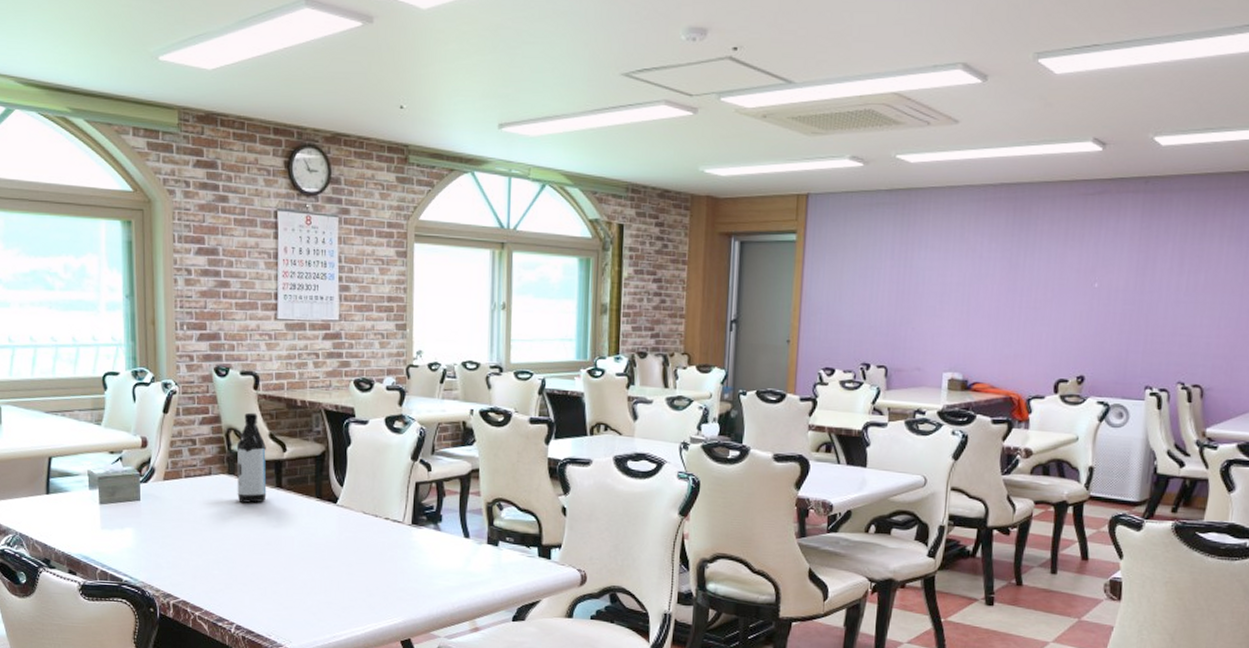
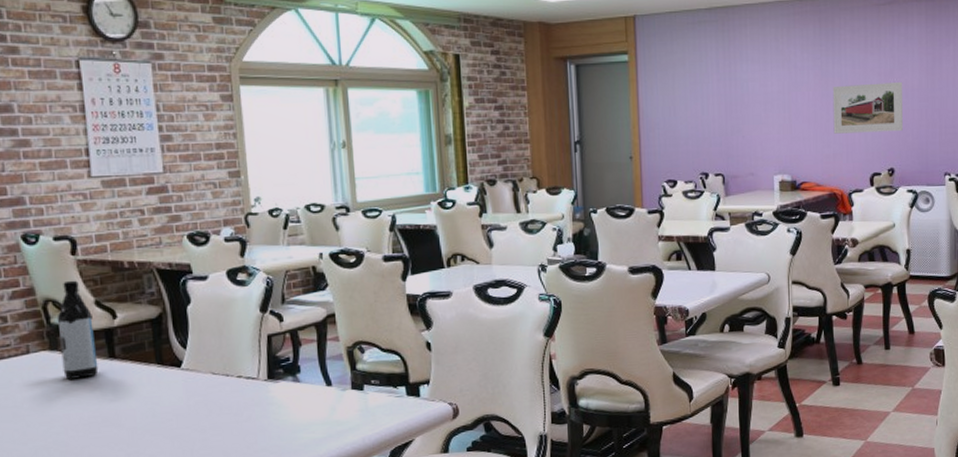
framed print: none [1017,280,1106,336] -> present [832,82,903,134]

